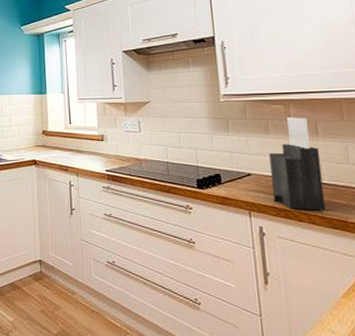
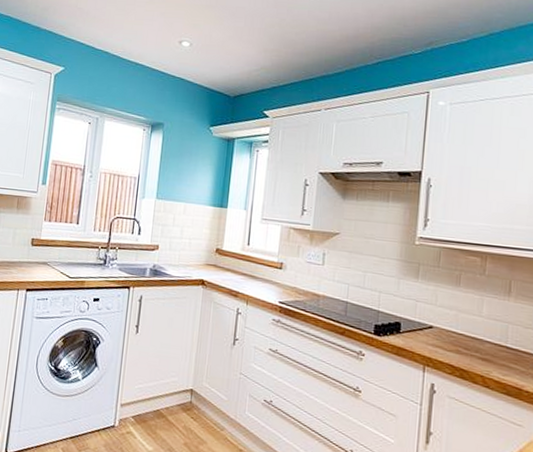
knife block: present [269,117,326,211] -> none [451,272,509,375]

